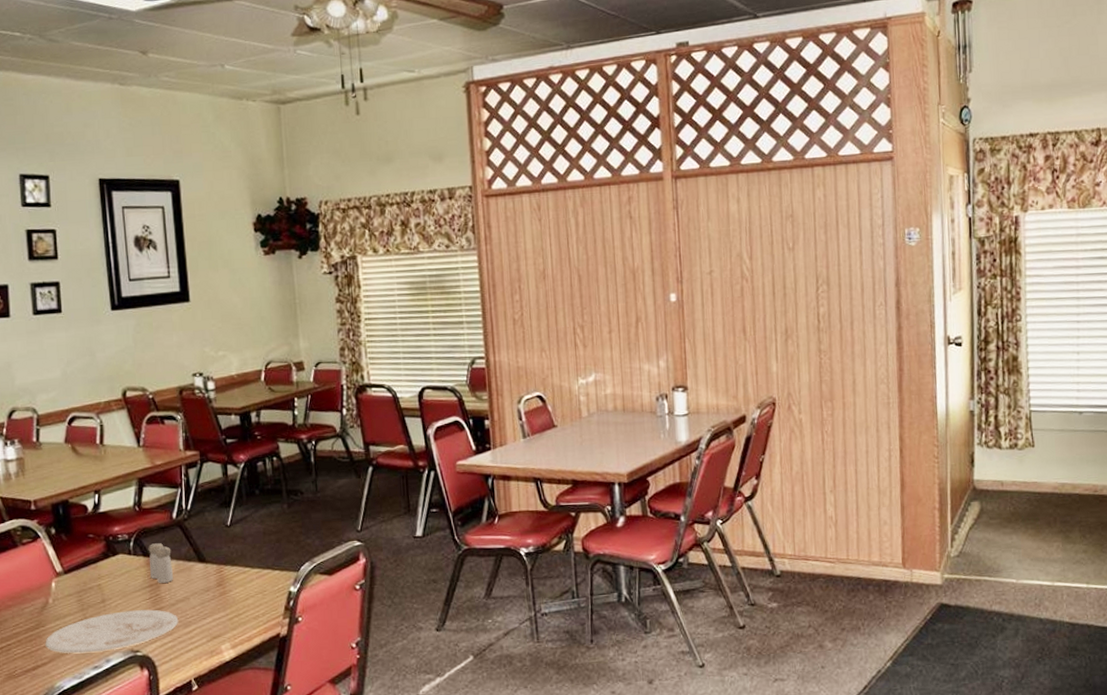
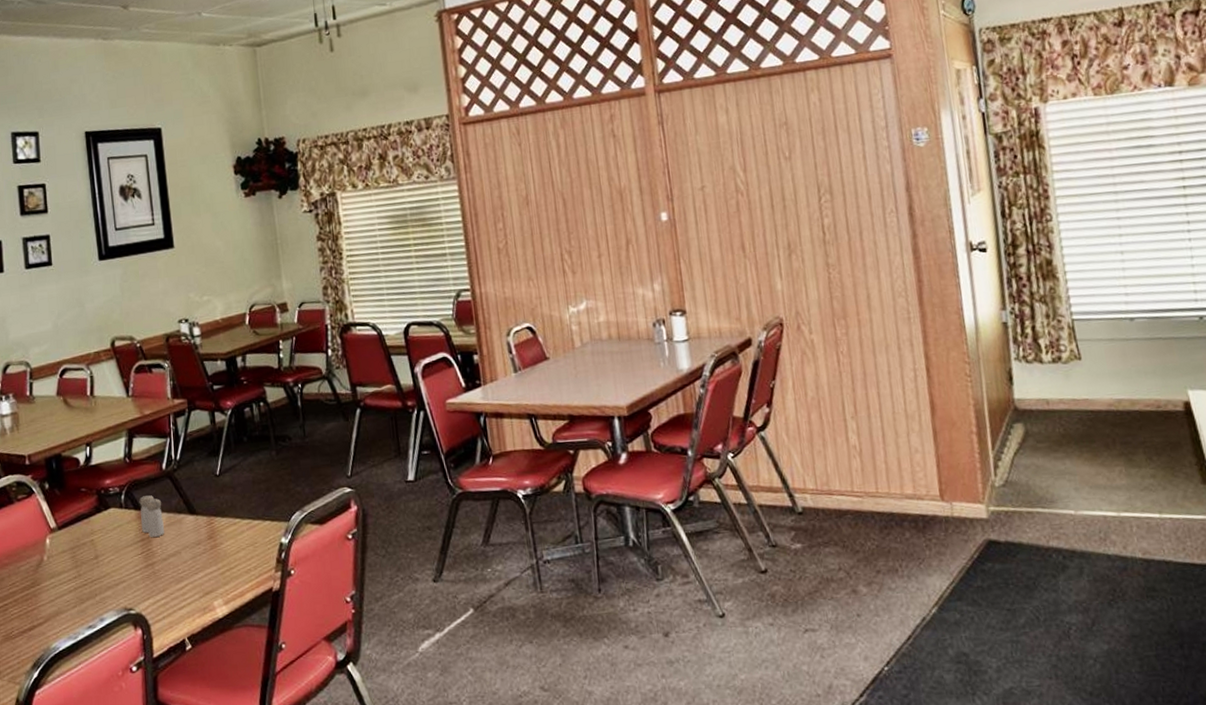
plate: present [45,609,179,654] -> none [40,565,171,613]

